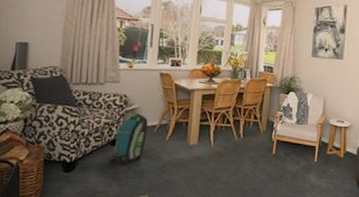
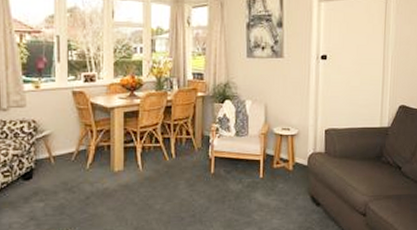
backpack: present [112,113,148,164] -> none [25,140,64,200]

